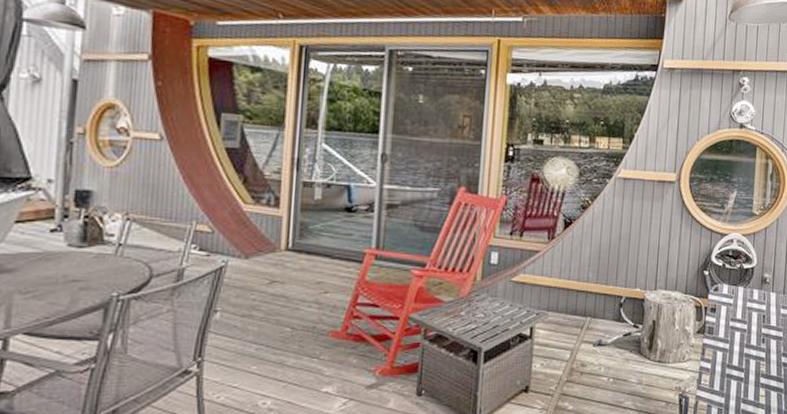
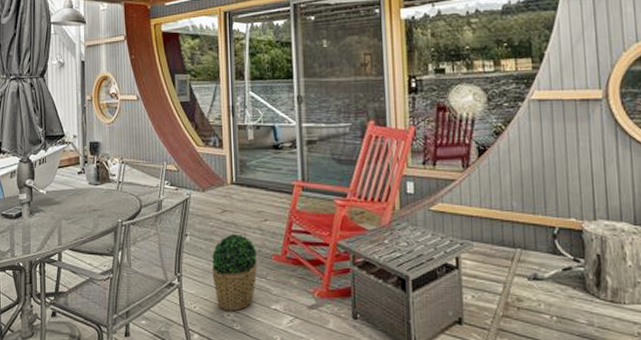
potted plant: none [247,308,311,398] -> present [212,233,258,311]

